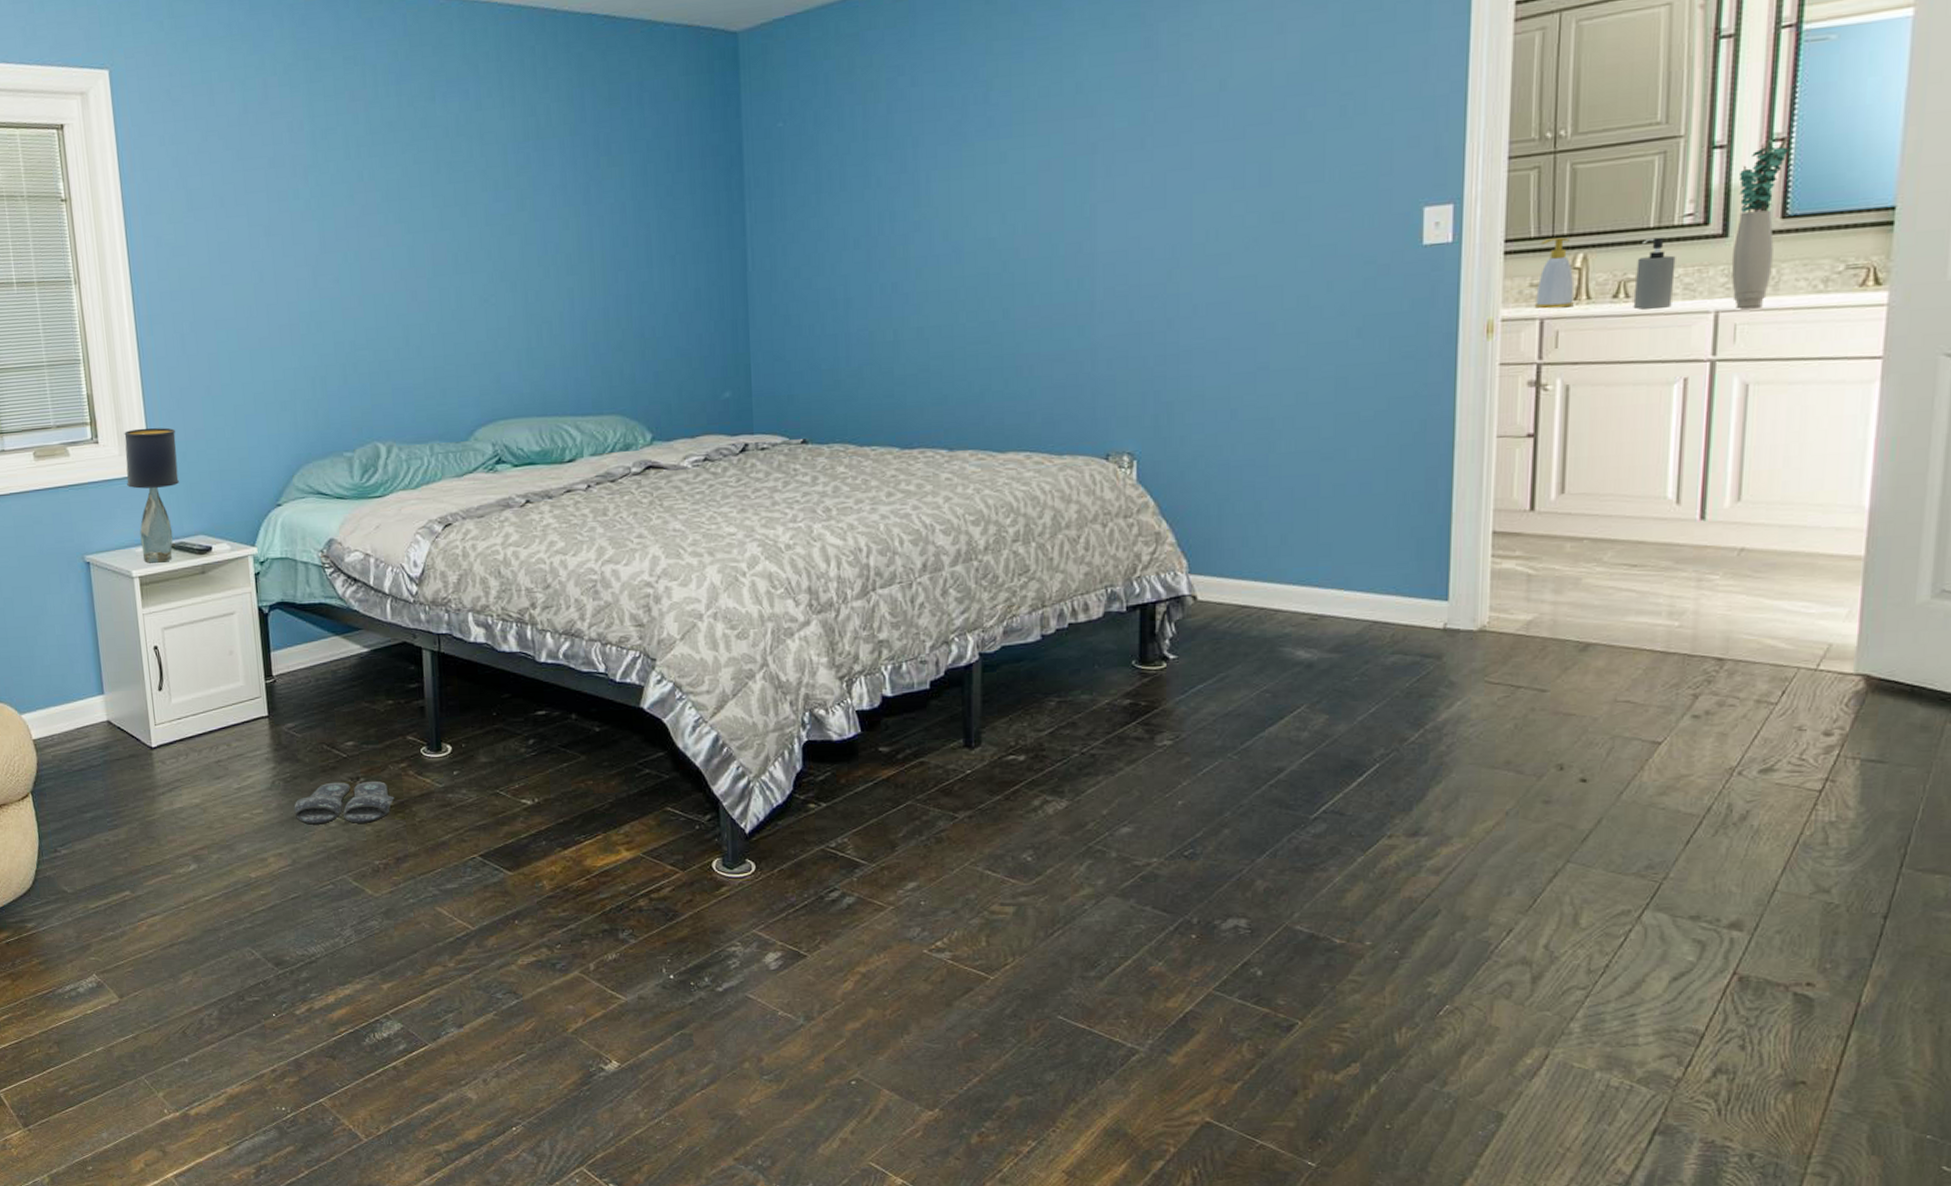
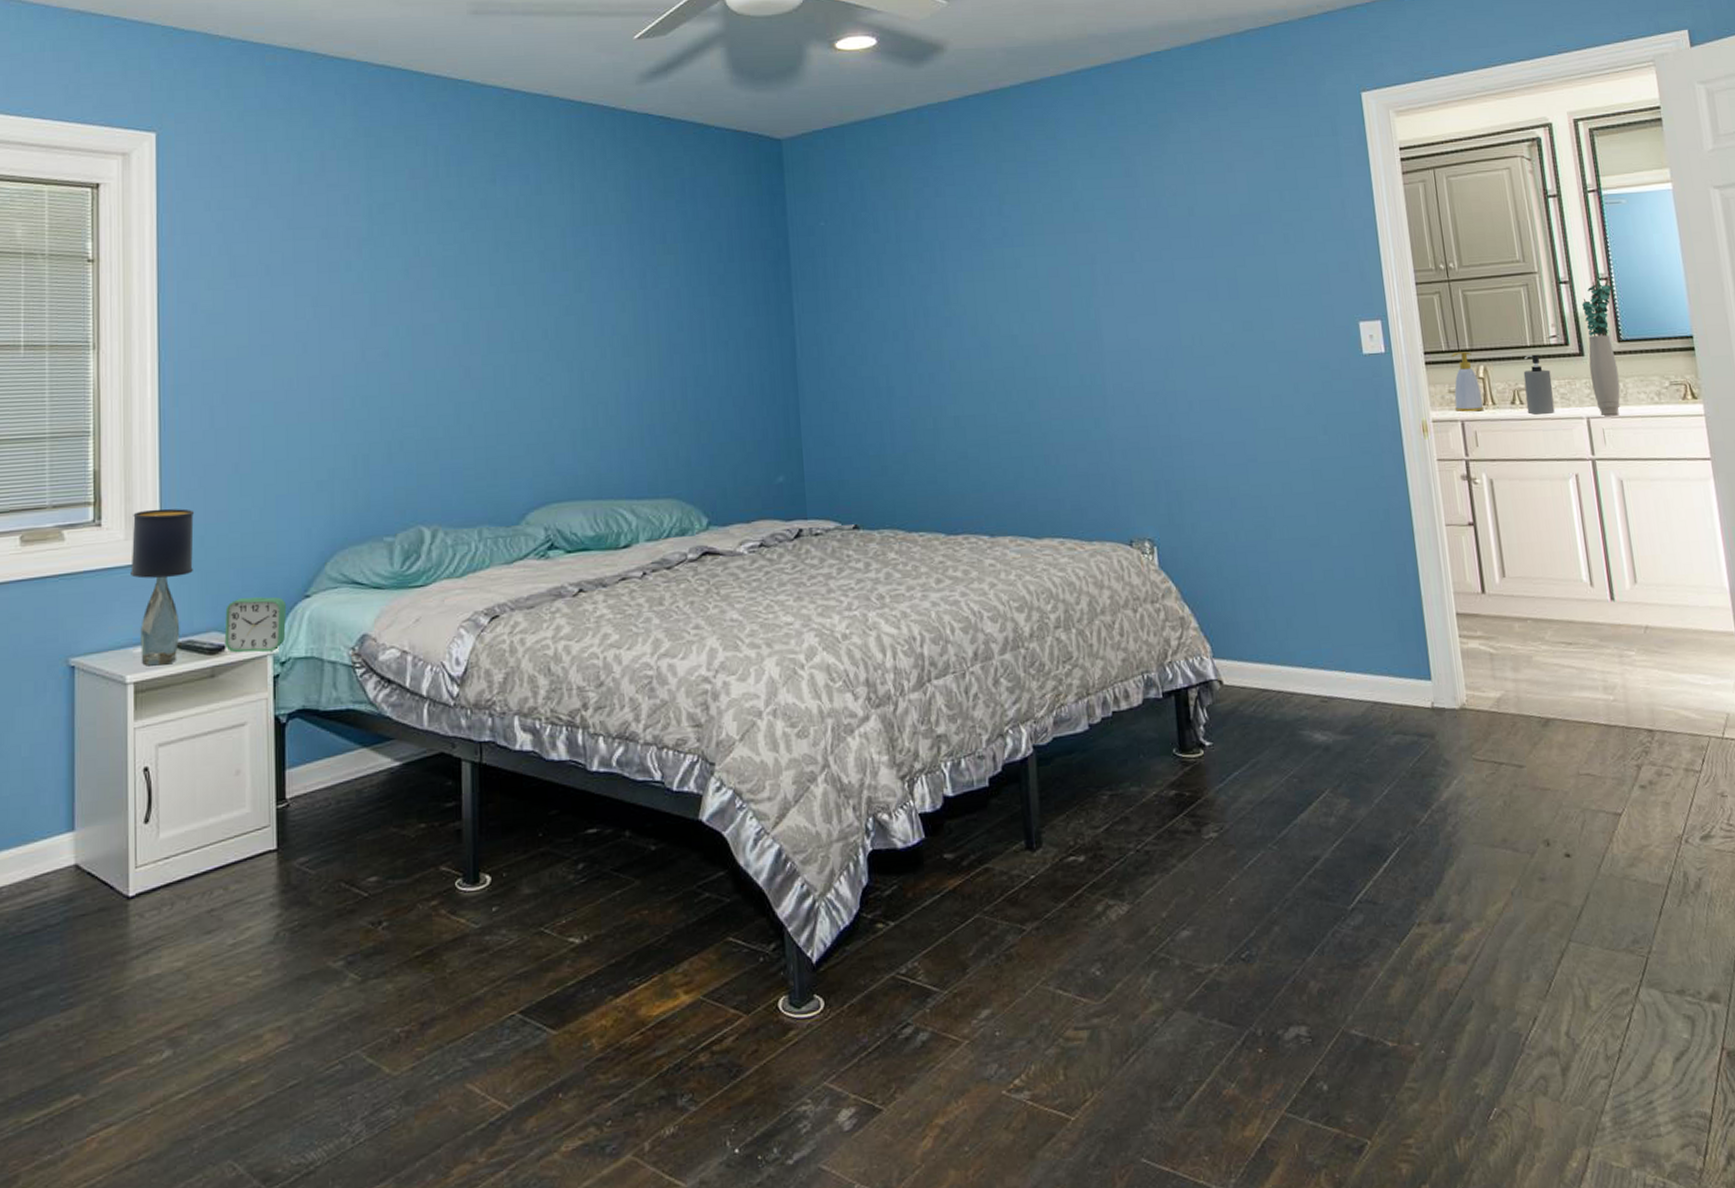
alarm clock: none [209,505,263,553] -> present [224,596,287,653]
slippers: present [294,780,395,825] -> none [300,924,423,987]

